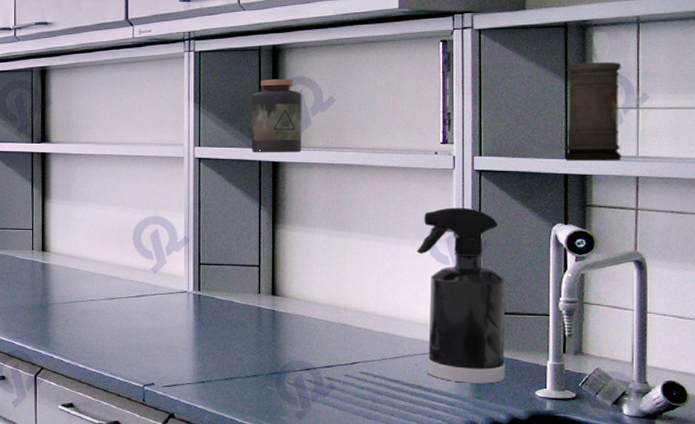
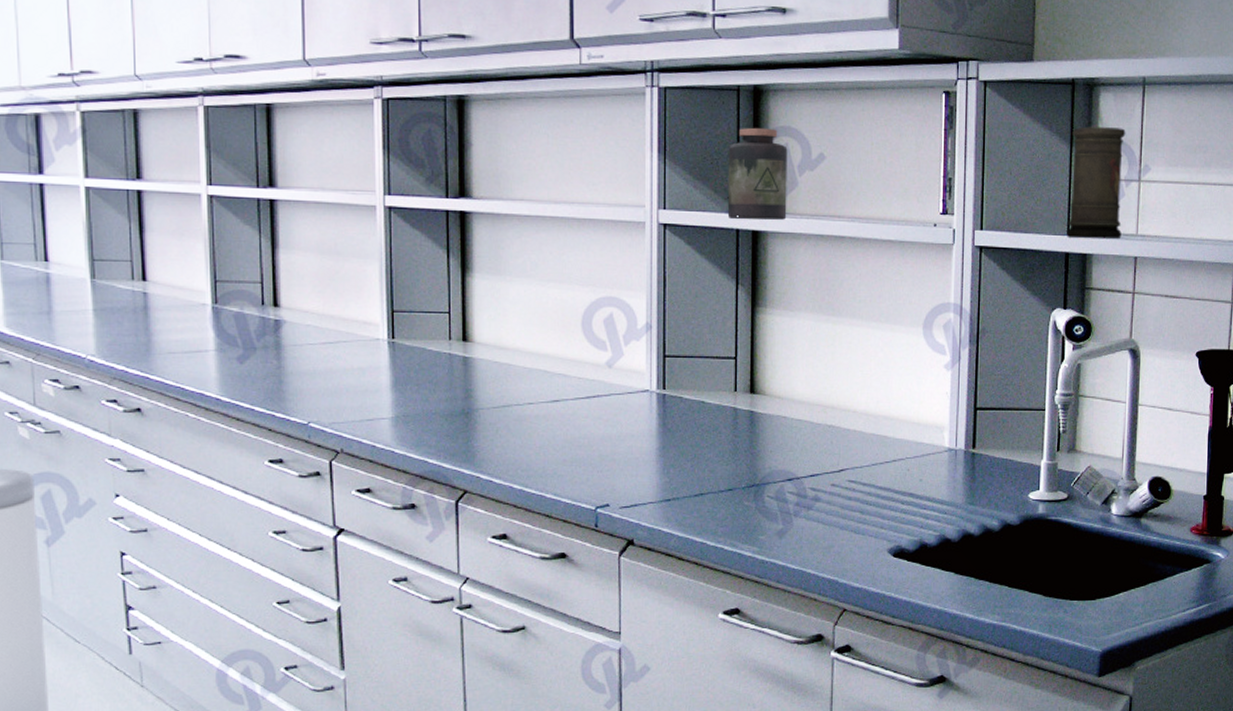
spray bottle: present [417,207,507,384] -> none [912,289,1004,488]

